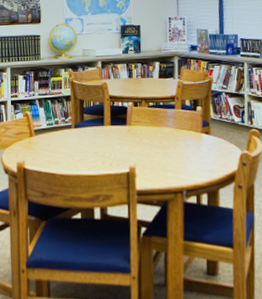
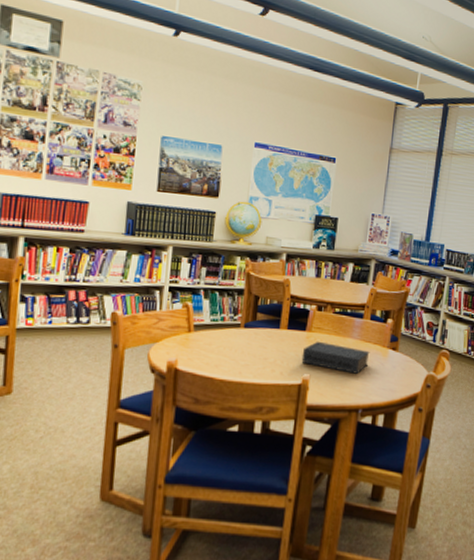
book: none [126,133,186,159] -> present [301,341,370,374]

